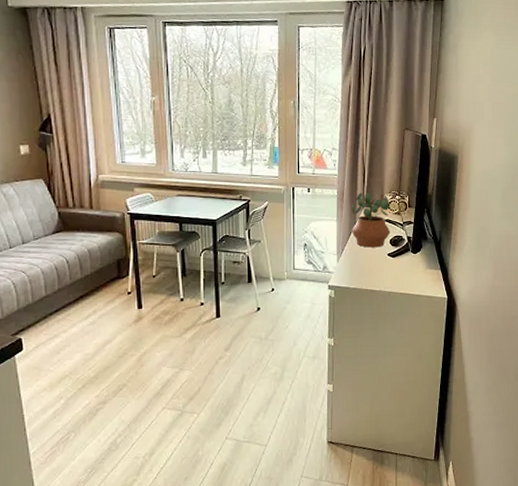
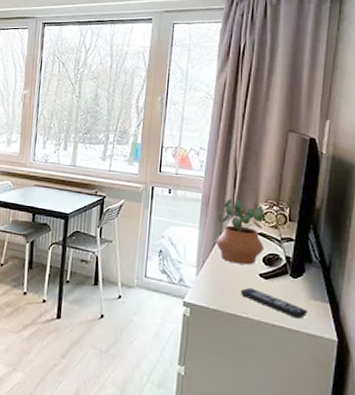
remote control: none [374,266,426,286] -> present [241,287,308,319]

